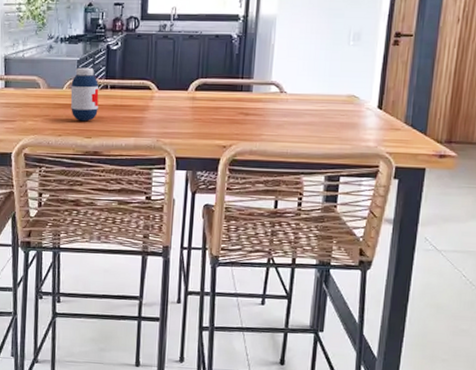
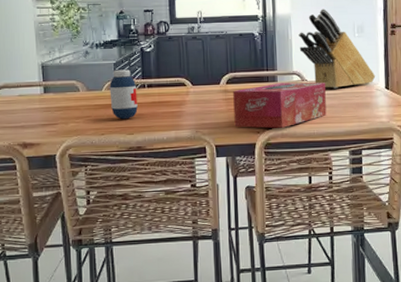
tissue box: none [199,93,307,144] -> present [233,82,327,128]
knife block: none [282,10,368,105] -> present [298,9,376,89]

